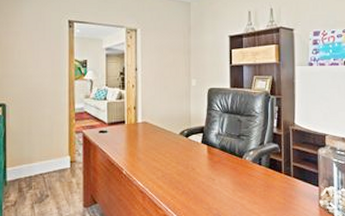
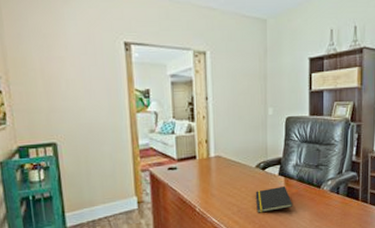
notepad: none [179,153,216,180] -> present [255,185,293,213]

